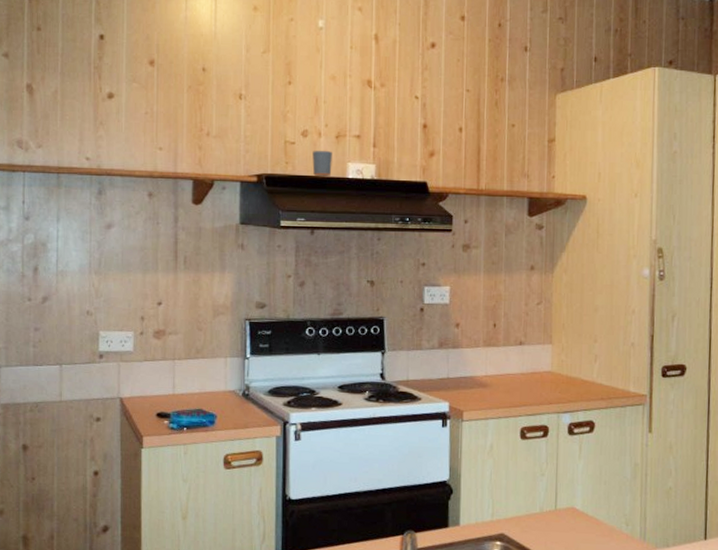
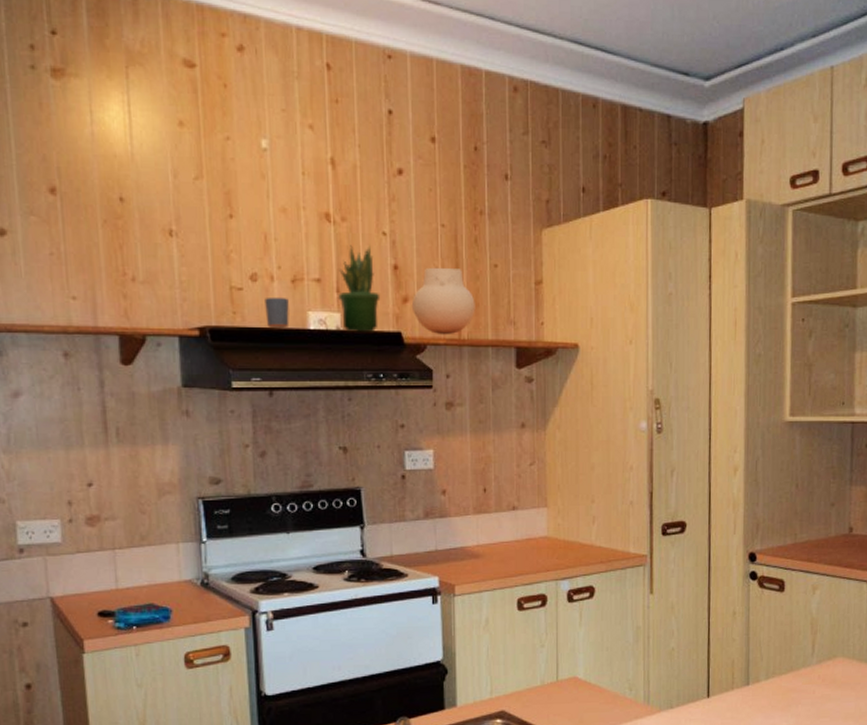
planter: none [373,107,411,183] -> present [337,245,381,334]
ceramic pot: none [437,126,494,186] -> present [411,267,475,335]

